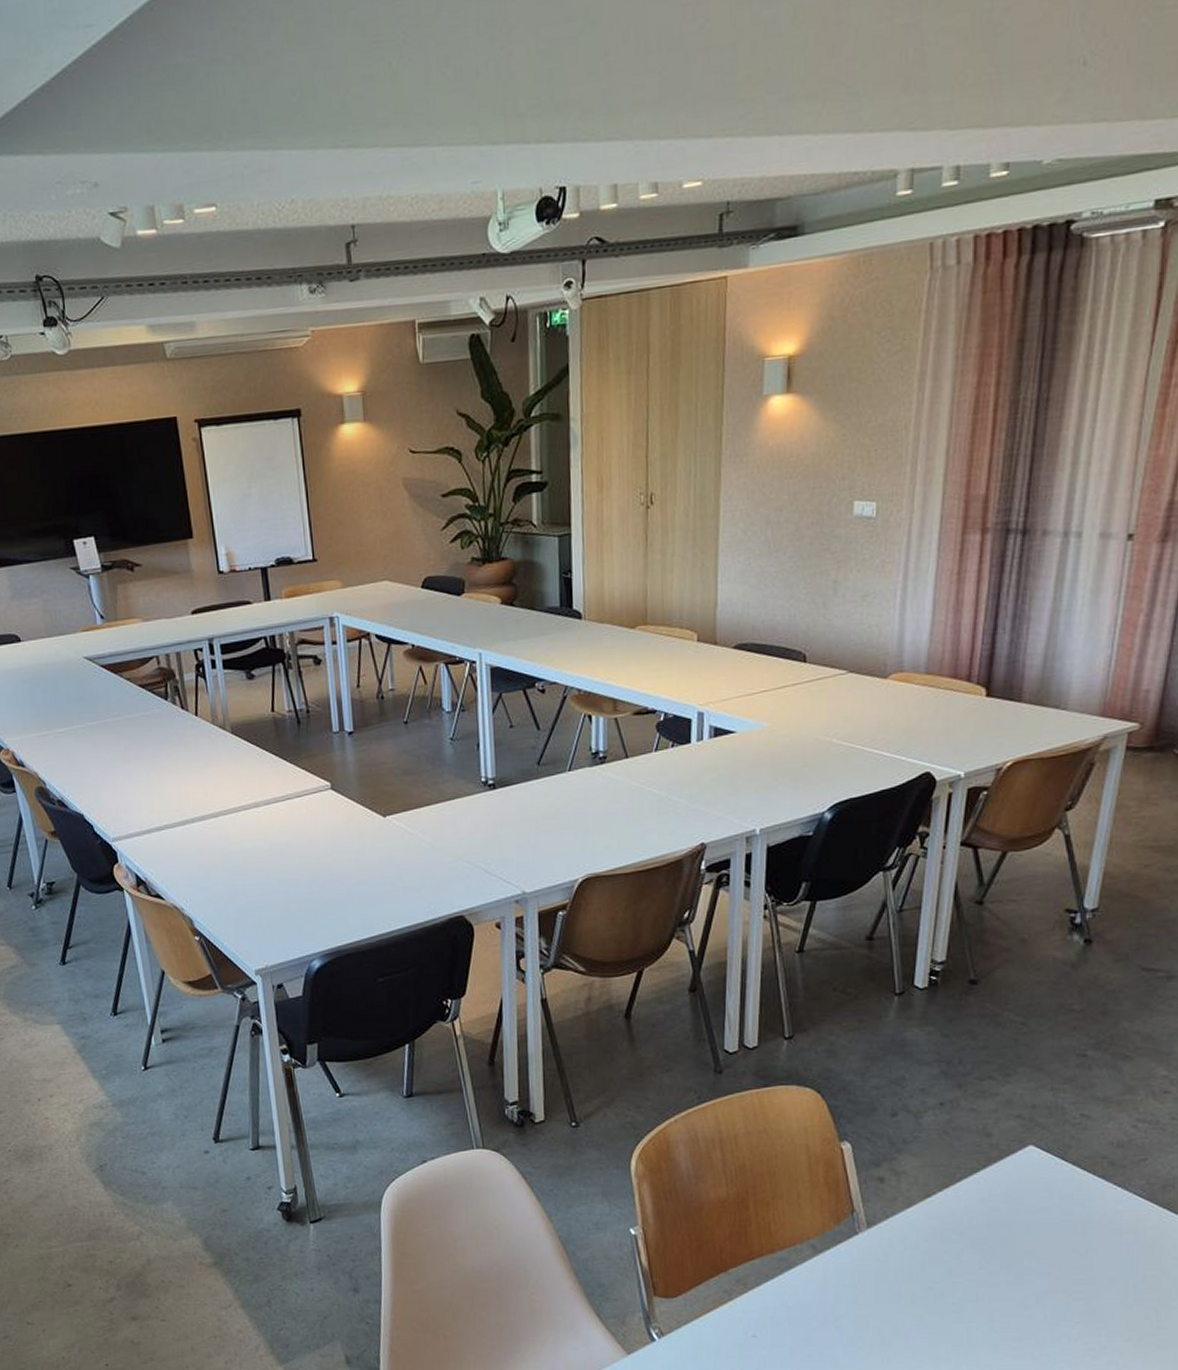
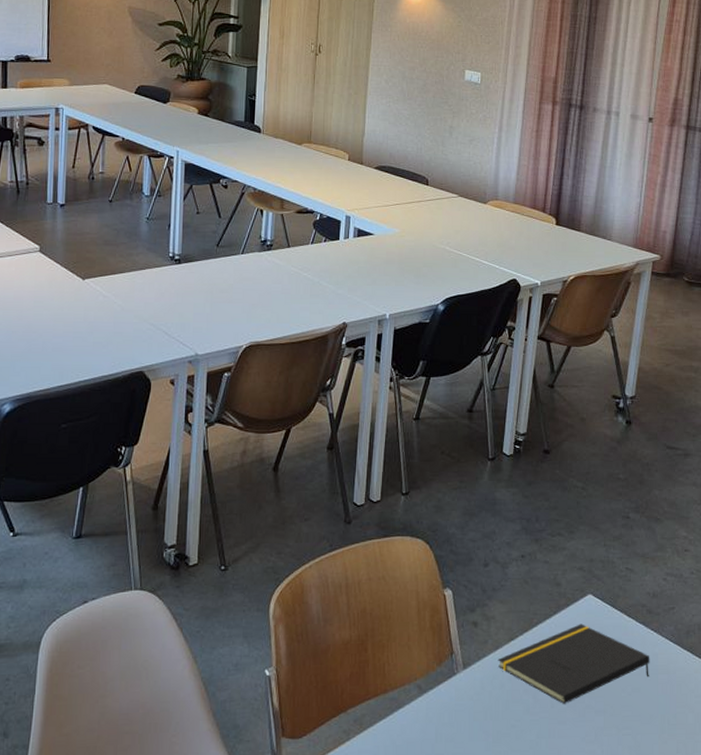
notepad: none [910,1178,1112,1266] -> present [497,624,650,704]

